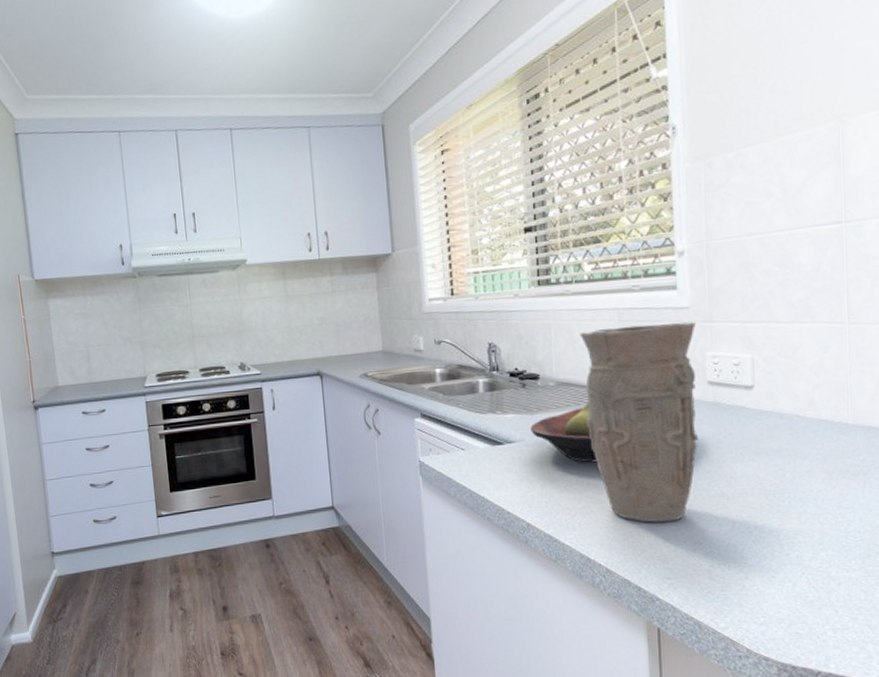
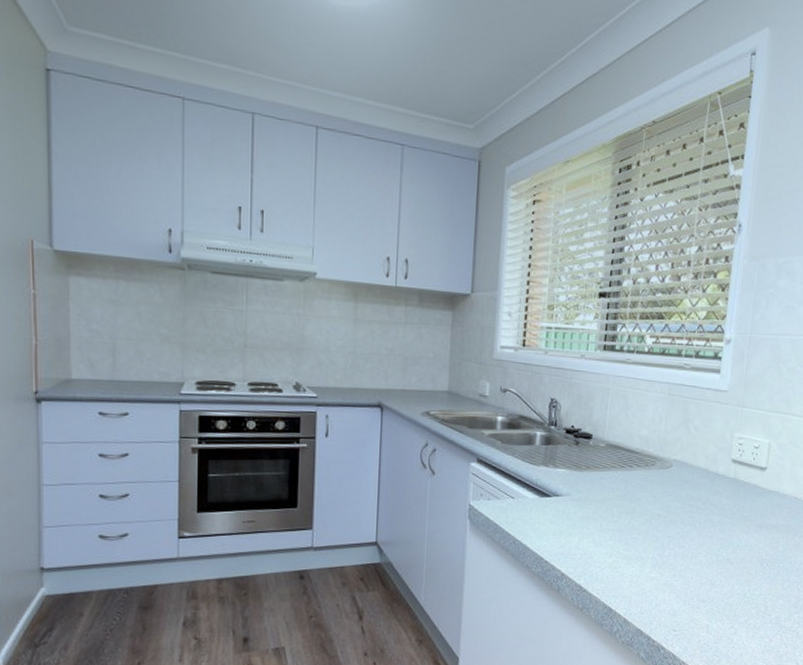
fruit bowl: present [530,401,597,463] -> none [577,465,632,522]
vase: present [579,322,698,522] -> none [627,399,730,580]

